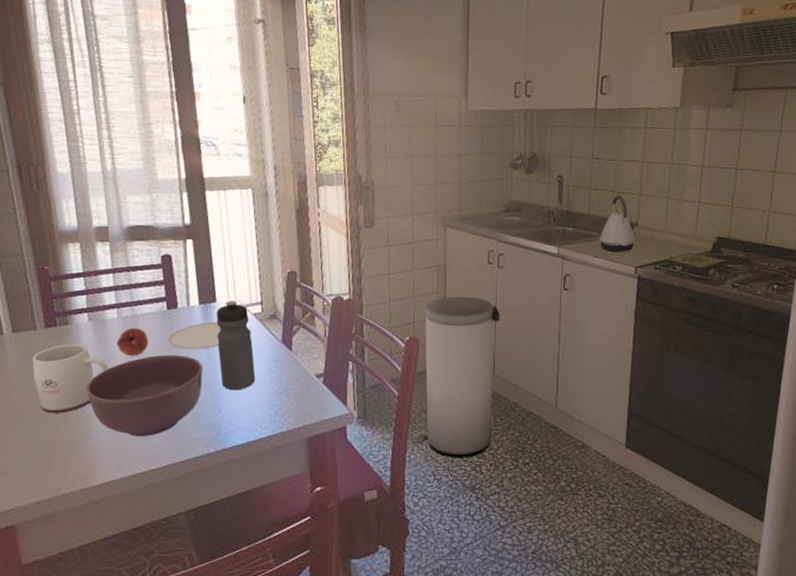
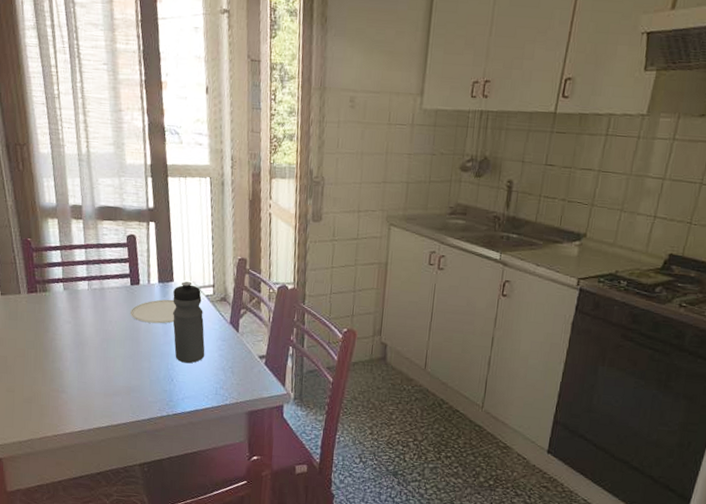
mug: present [33,344,109,413] -> none [17,308,80,369]
bowl: present [85,354,204,436] -> none [60,325,160,396]
fruit: present [116,327,149,357] -> none [86,298,114,325]
pedal bin: present [412,296,500,458] -> none [342,293,436,446]
kettle: present [599,195,636,252] -> none [543,204,582,263]

